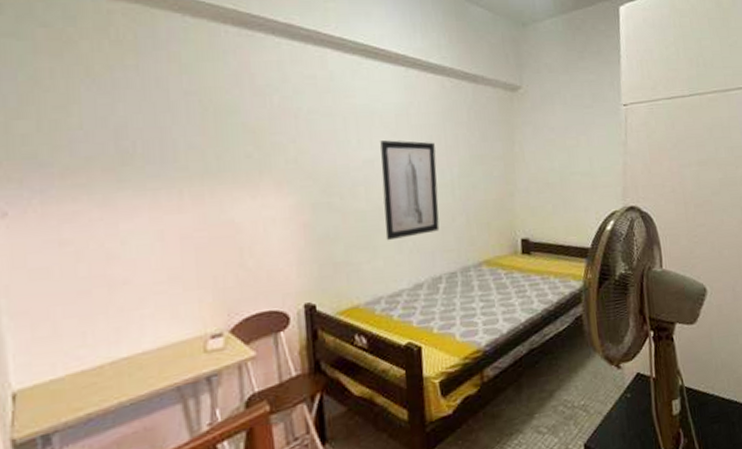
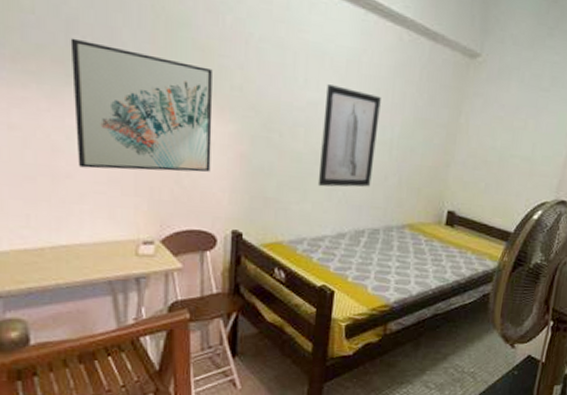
wall art: none [120,144,275,271] -> present [70,38,213,172]

